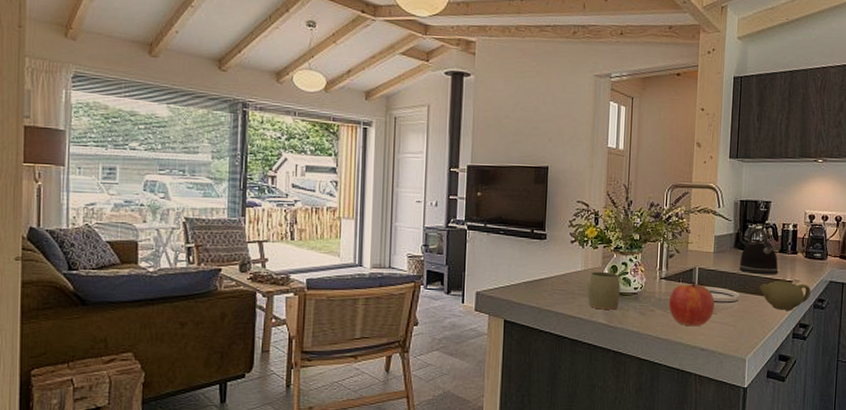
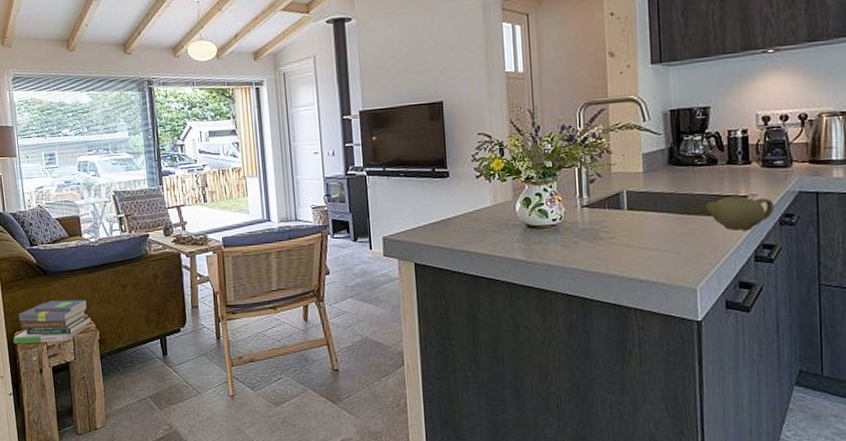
books: none [28,335,136,384] -> present [13,299,91,345]
mug: present [587,271,621,310] -> none [499,204,537,245]
fruit: present [668,280,715,327] -> none [594,205,651,257]
bowl: present [704,286,740,313] -> none [636,210,682,240]
kettle: present [738,227,779,275] -> none [675,138,728,192]

